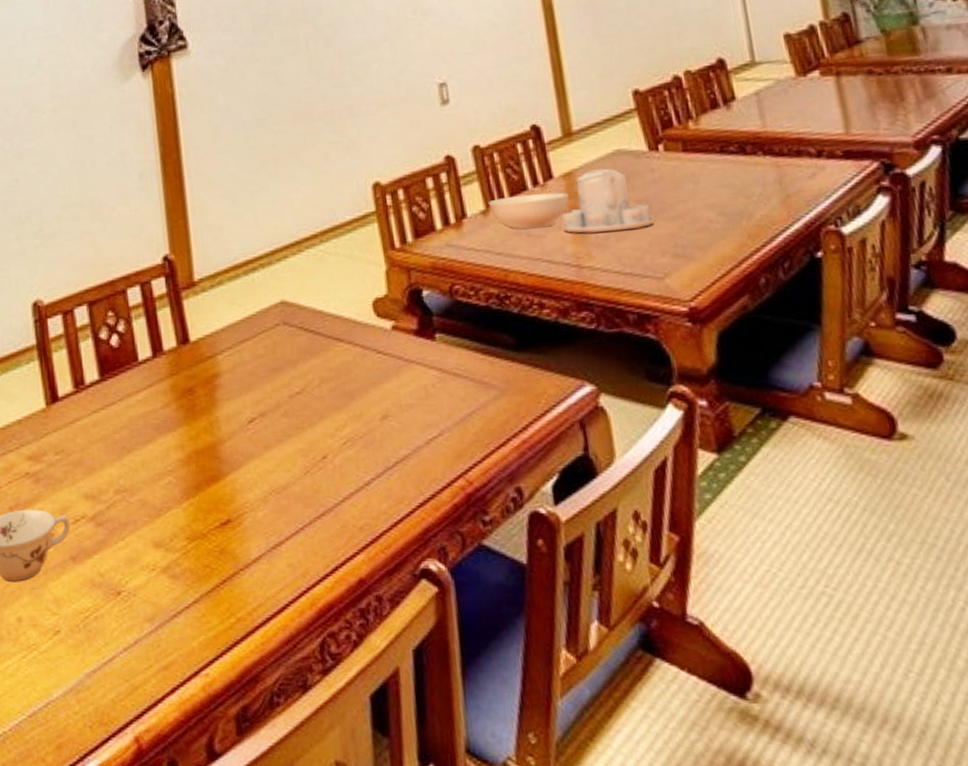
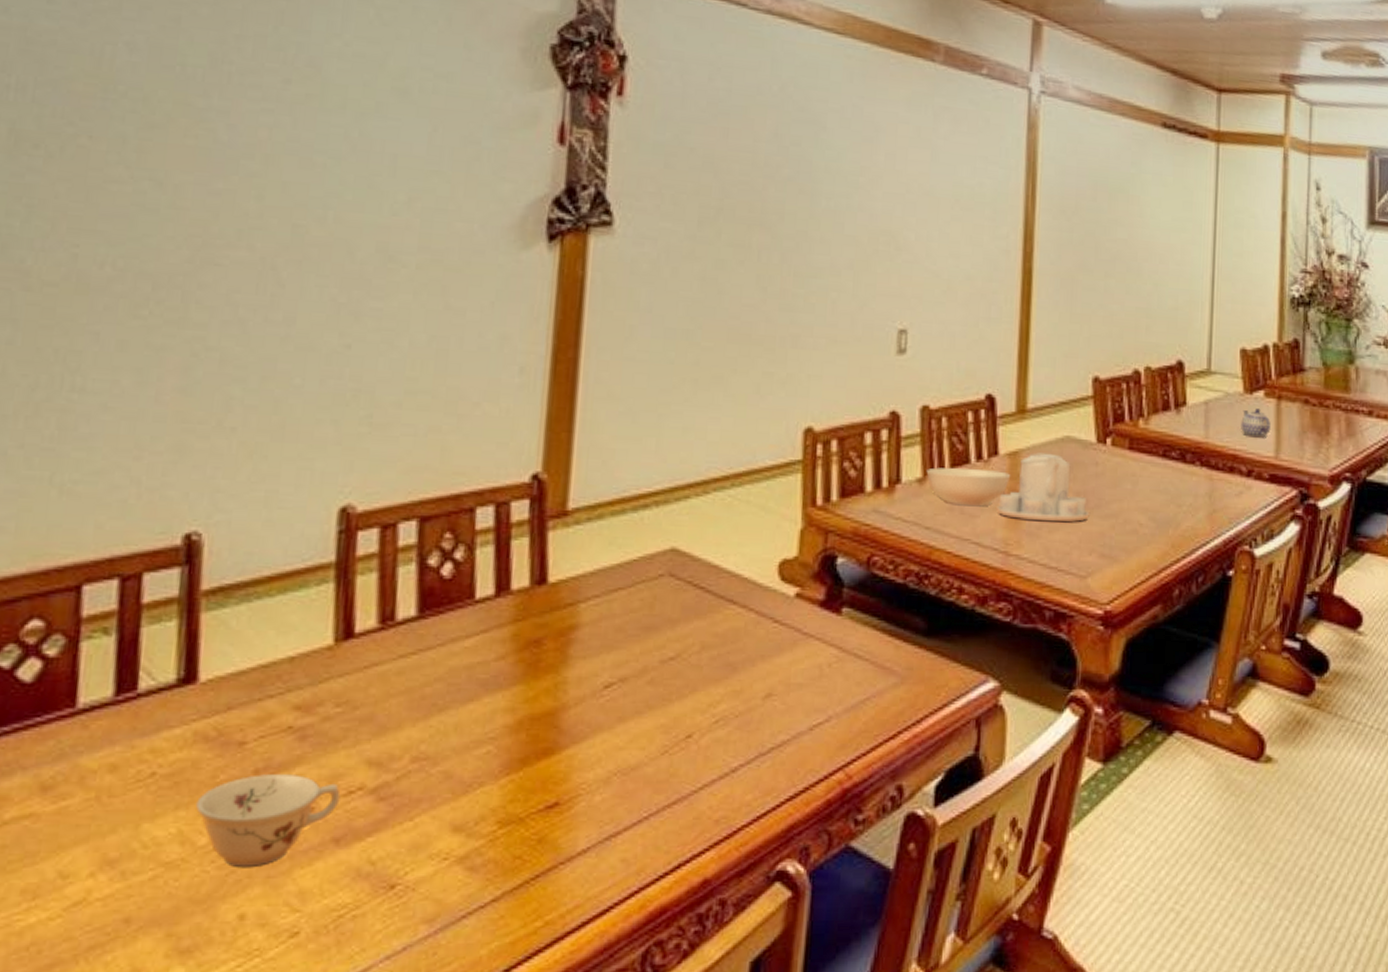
teapot: none [799,88,835,120] -> present [1241,408,1271,439]

